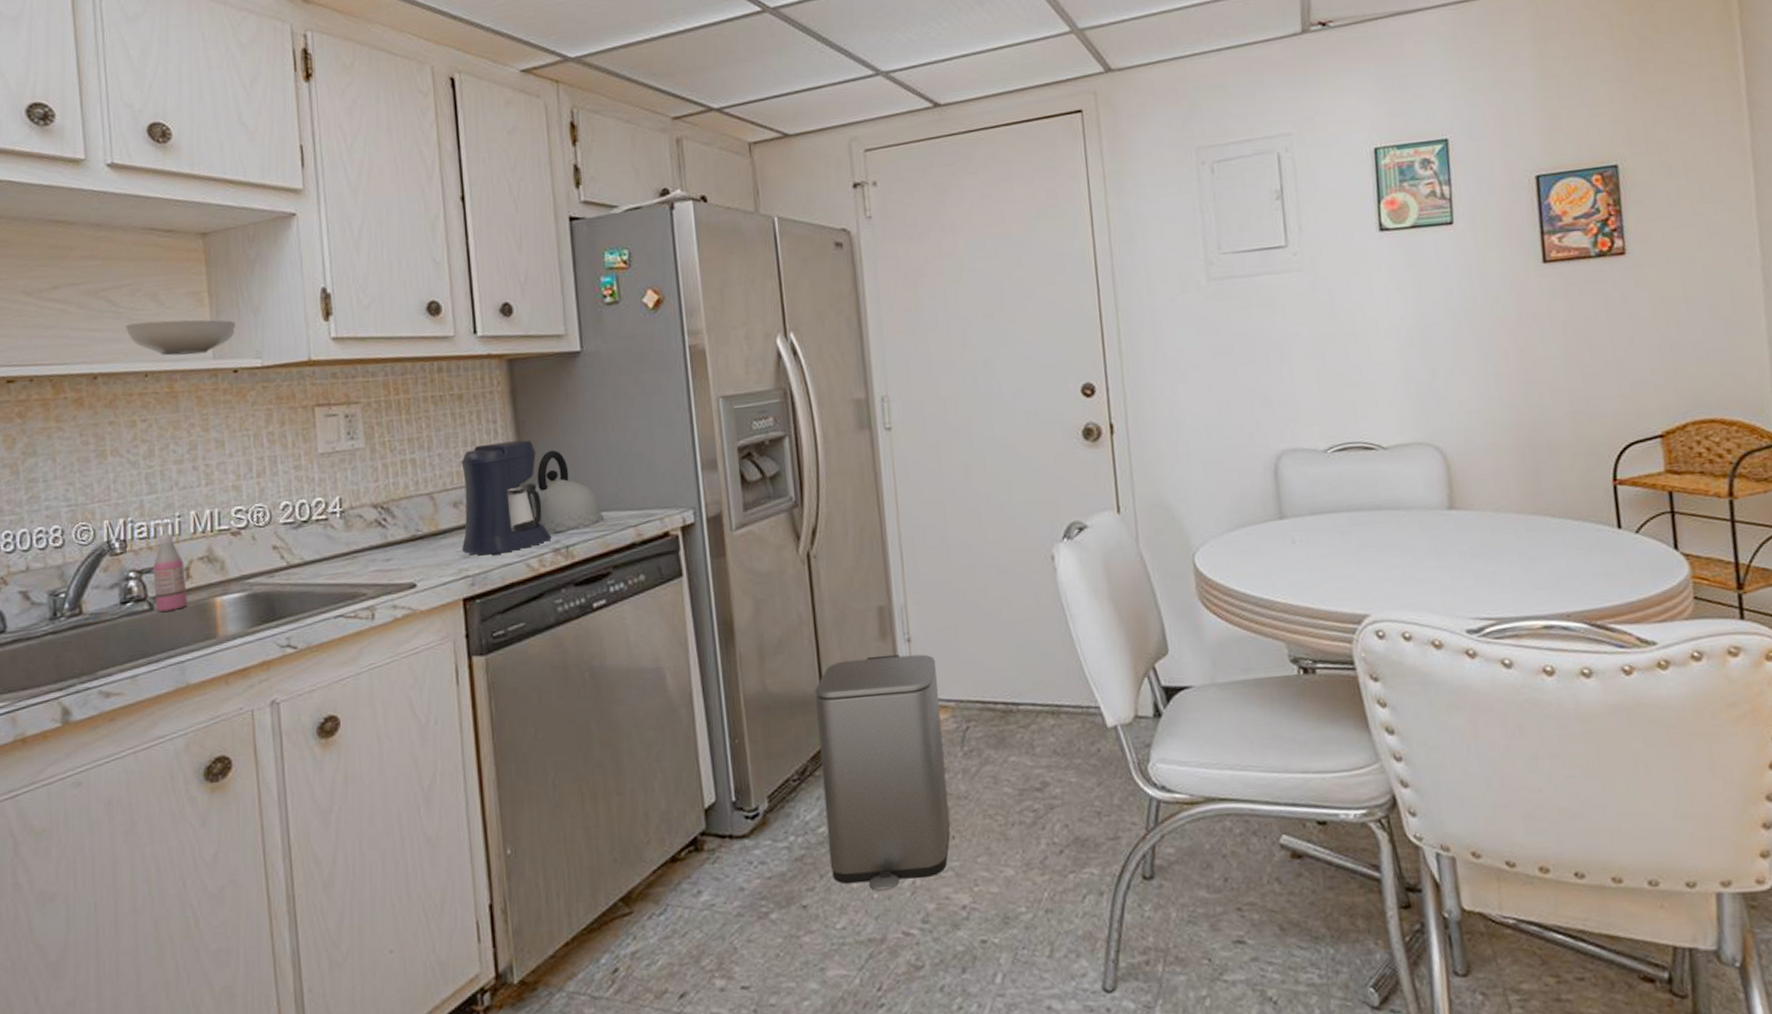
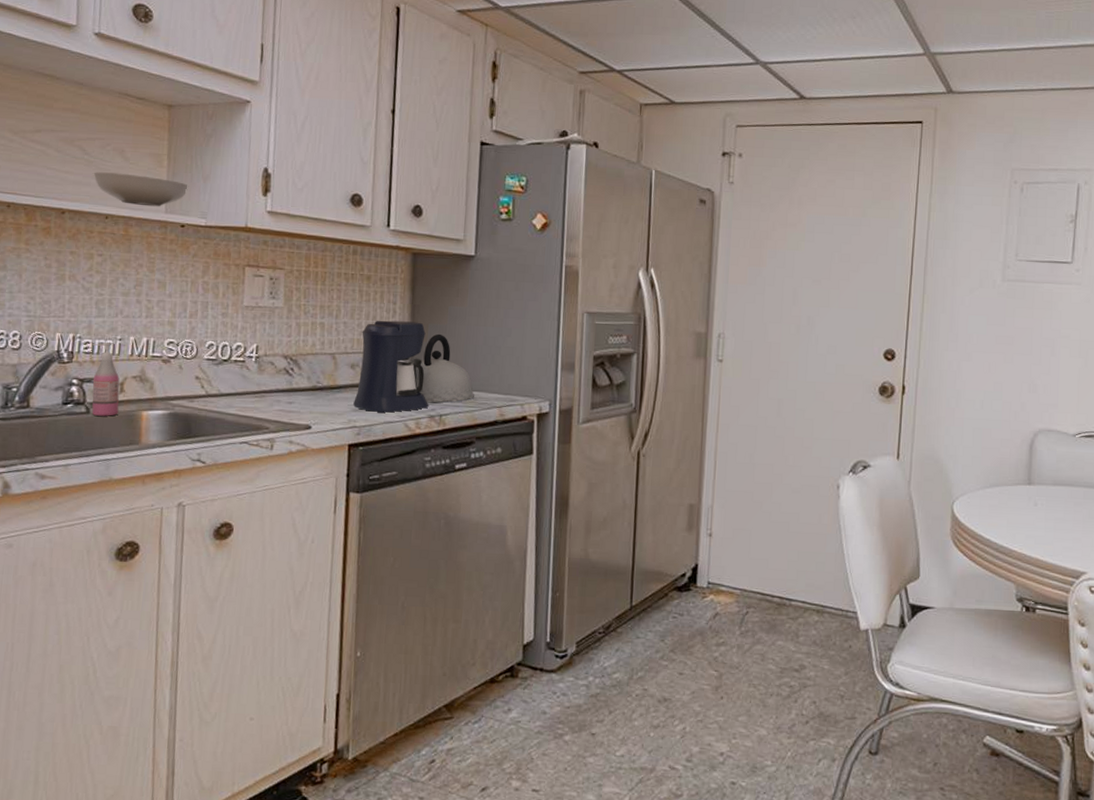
pedal bin: present [814,654,951,891] -> none [619,543,730,731]

